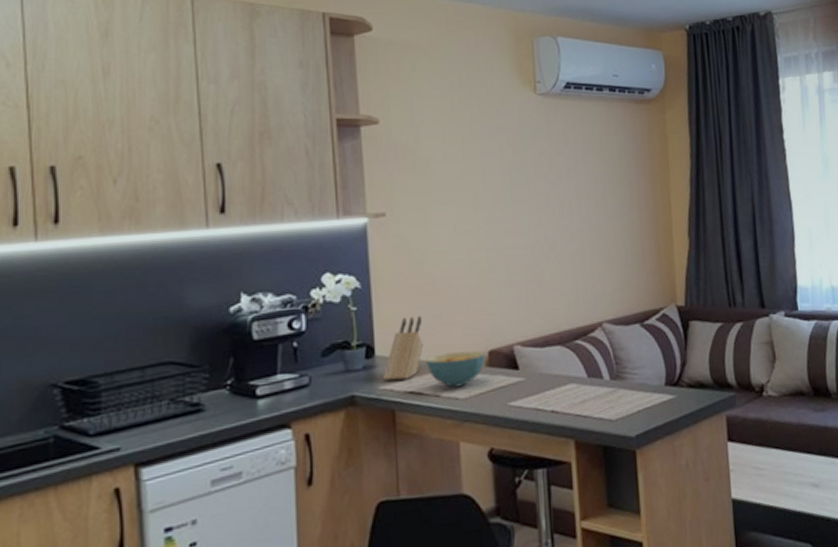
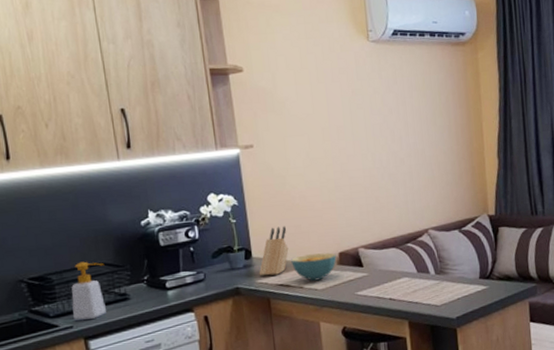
soap bottle: none [121,359,174,440] -> present [71,261,106,320]

